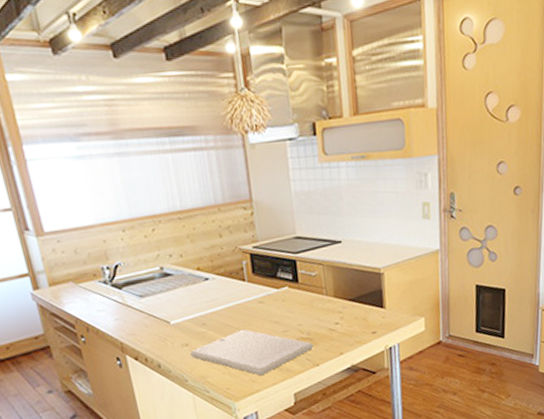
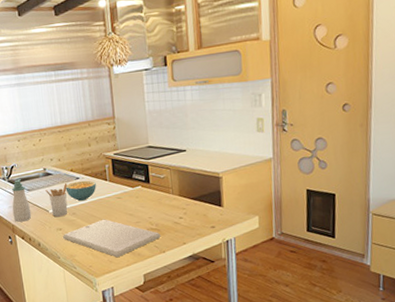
soap bottle: none [116,282,147,339] -> present [11,179,32,222]
utensil holder: none [164,286,196,329] -> present [45,183,68,217]
cereal bowl: none [191,281,232,309] -> present [65,180,96,202]

